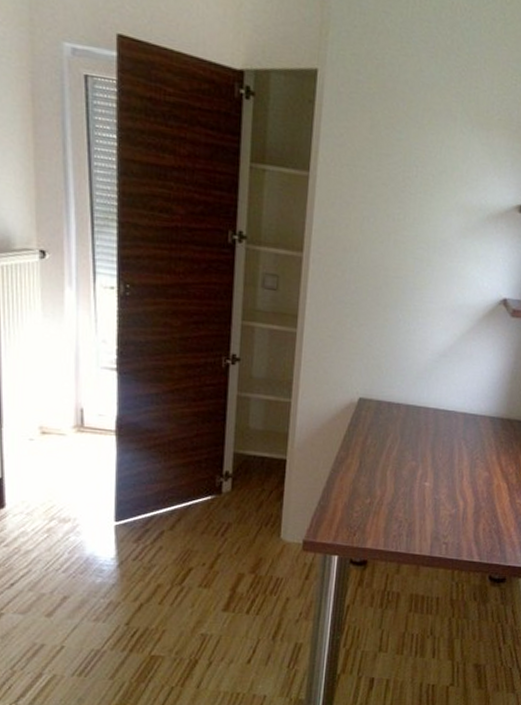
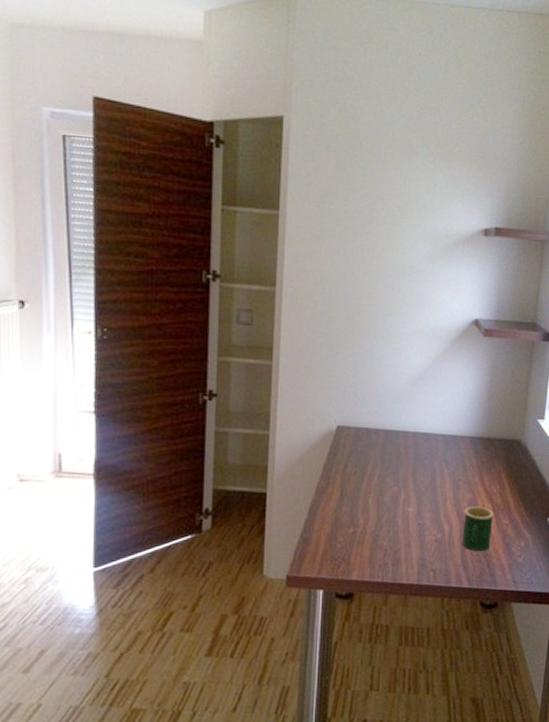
mug: none [475,484,509,528] -> present [462,506,495,551]

